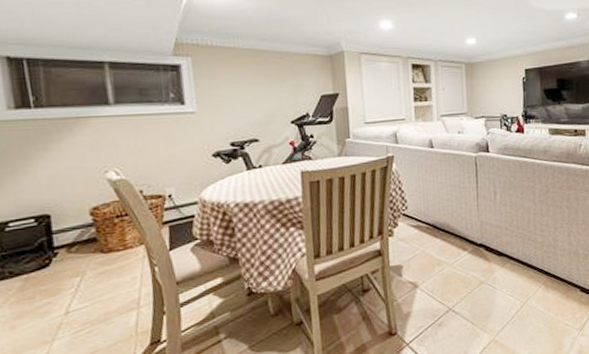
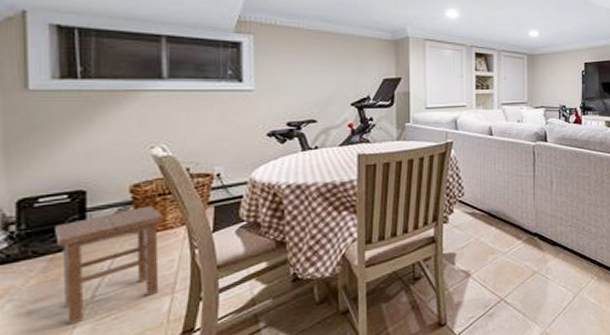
stool: none [26,227,126,338] -> present [55,205,164,325]

